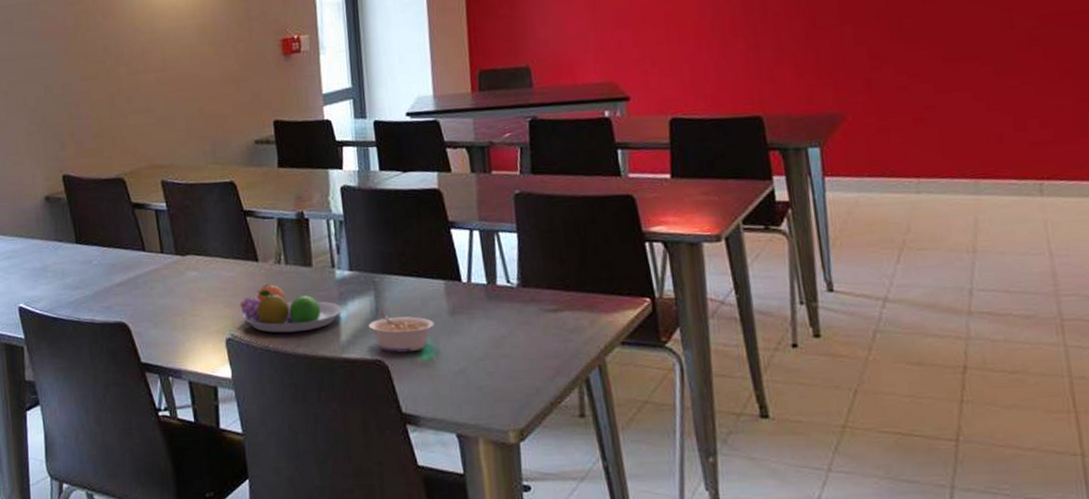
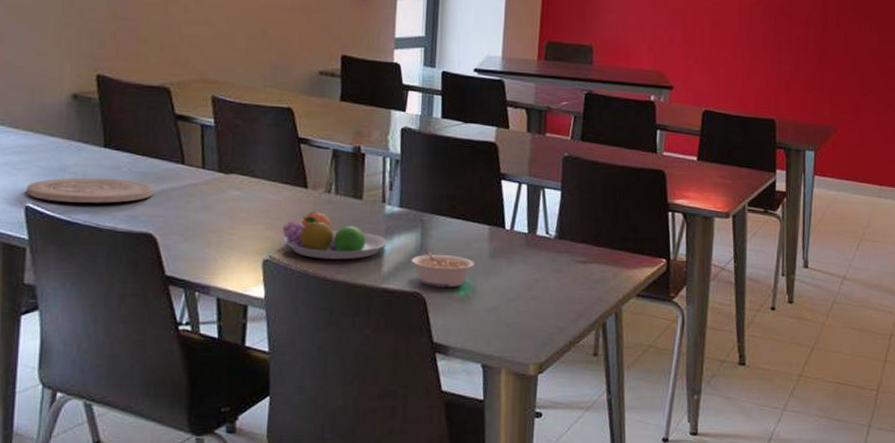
plate: none [18,272,122,300] -> present [26,177,154,203]

